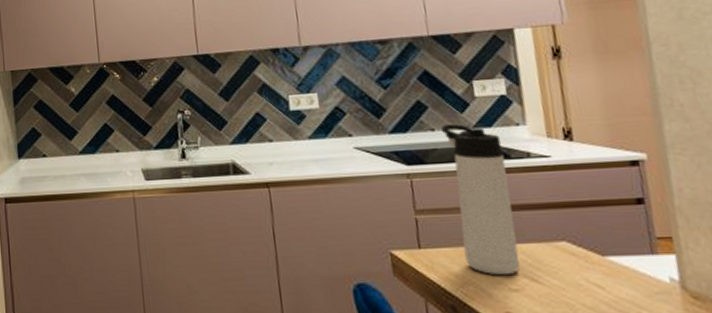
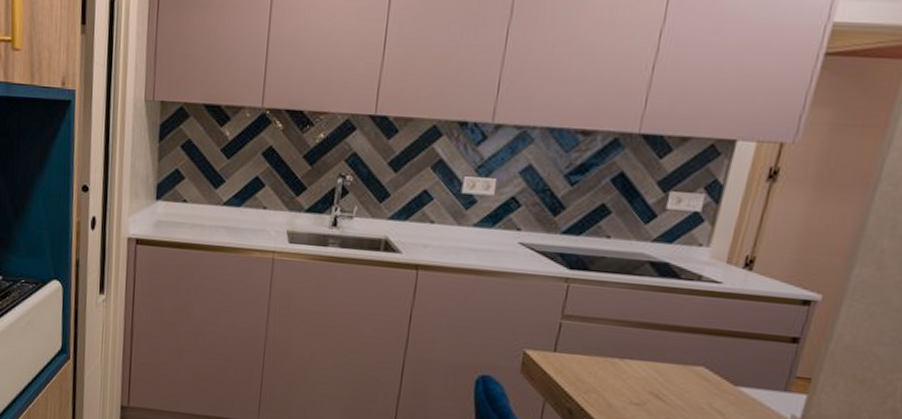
thermos bottle: present [440,124,520,276] -> none [597,234,677,390]

